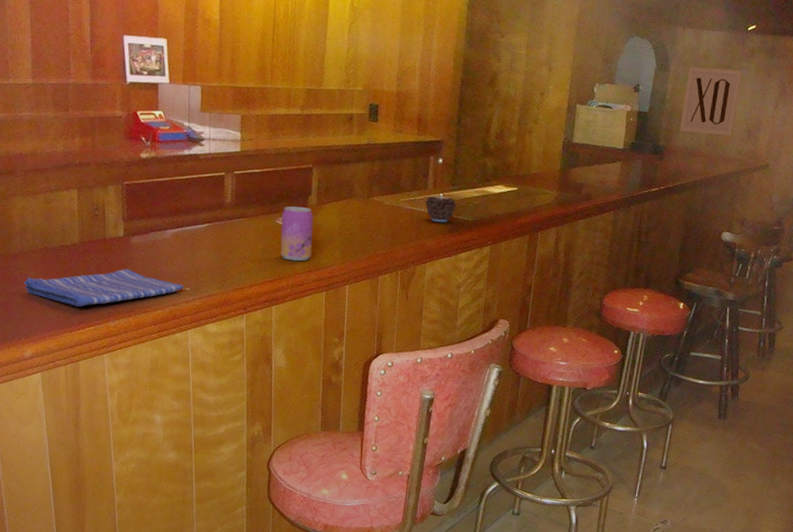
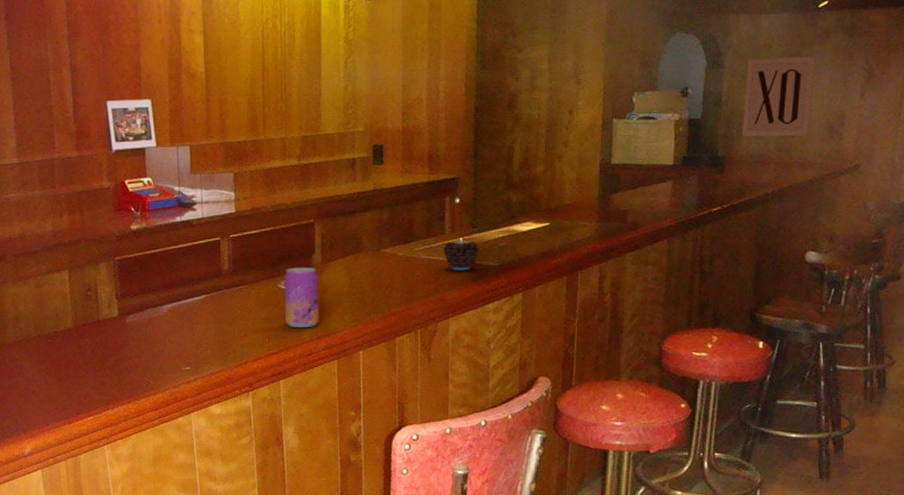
dish towel: present [24,268,184,307] -> none [19,350,184,396]

